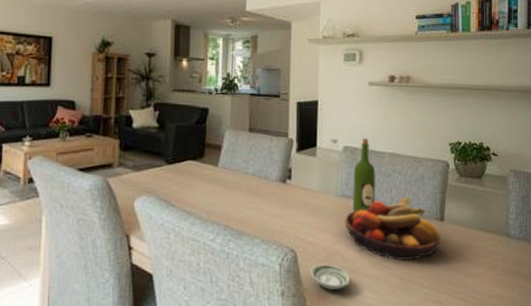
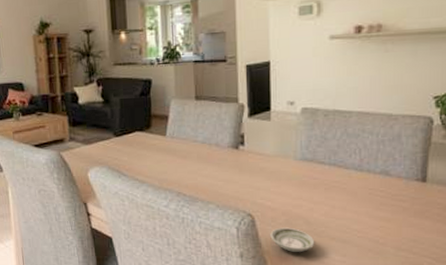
fruit bowl: present [345,196,441,260] -> none [307,157,423,223]
wine bottle: present [352,138,376,211] -> none [314,97,341,175]

